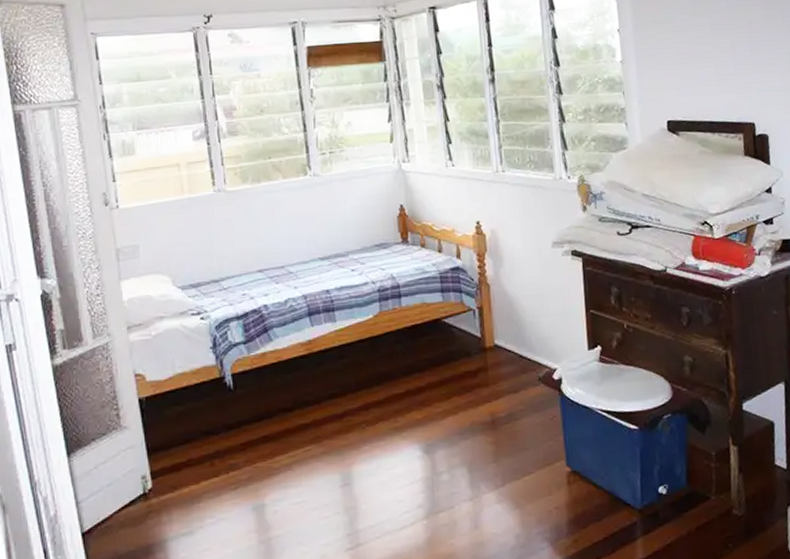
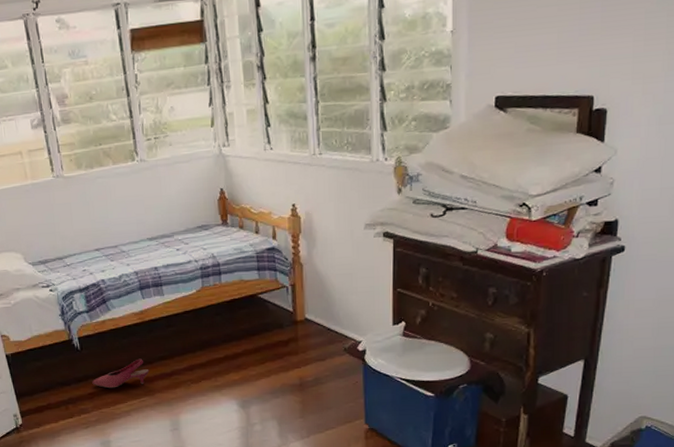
shoe: none [246,397,317,437] -> present [92,358,149,389]

